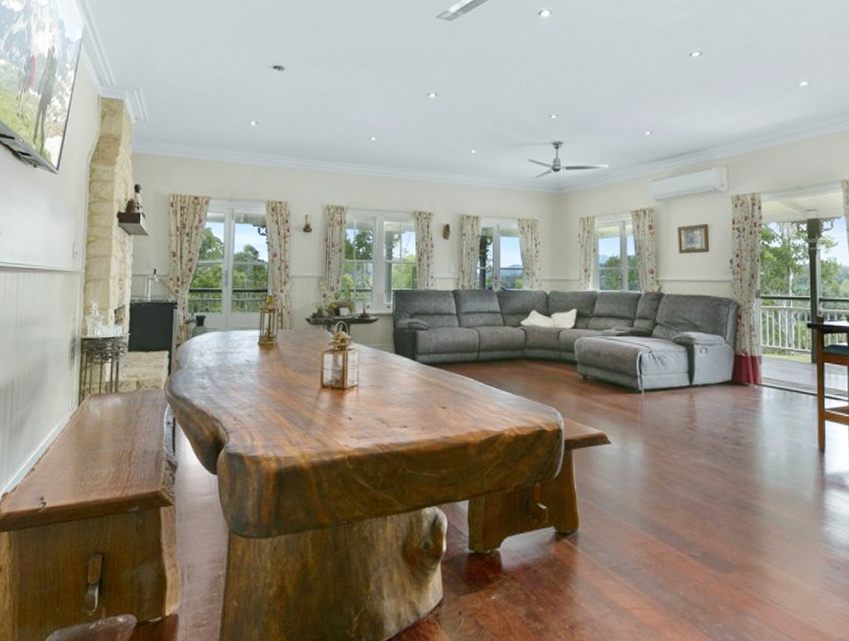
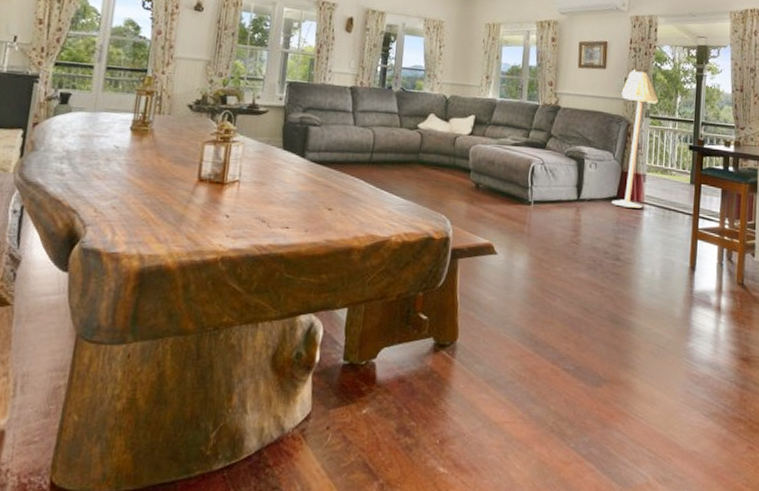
floor lamp: none [727,249,769,391] -> present [612,69,659,208]

